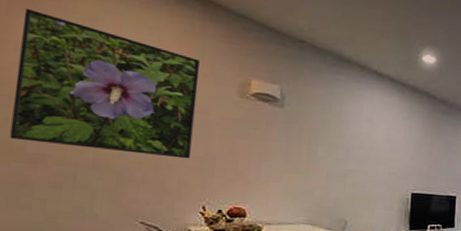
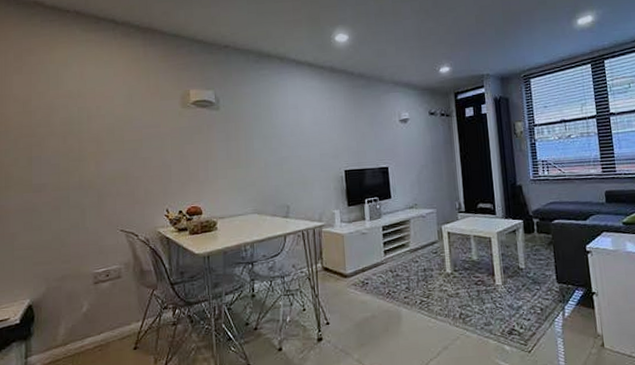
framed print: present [9,8,201,159] -> none [17,66,150,175]

